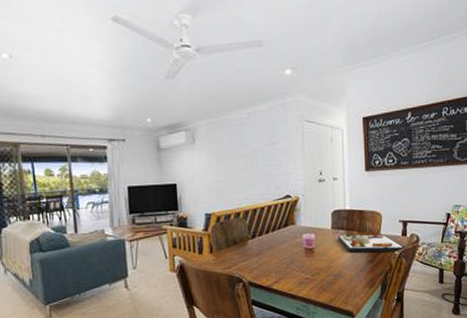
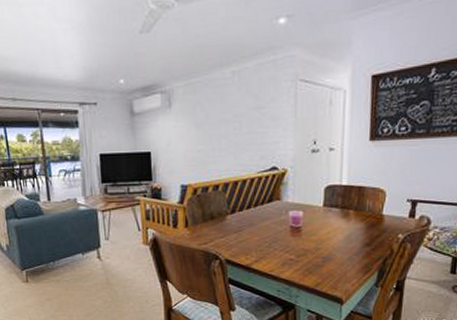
dinner plate: present [337,233,406,253] -> none [330,213,412,236]

